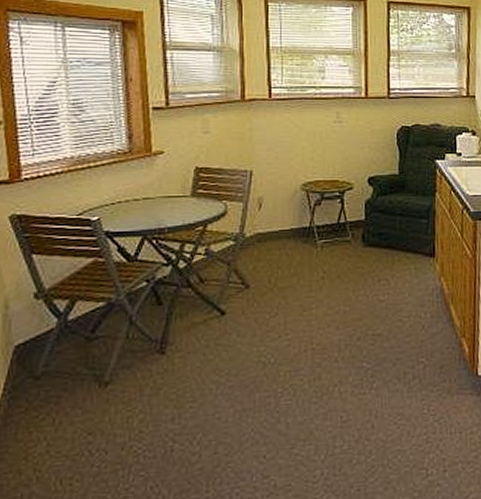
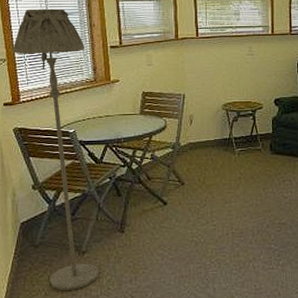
floor lamp: none [13,56,128,438] -> present [12,8,99,290]

